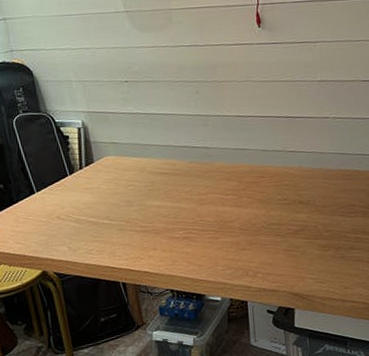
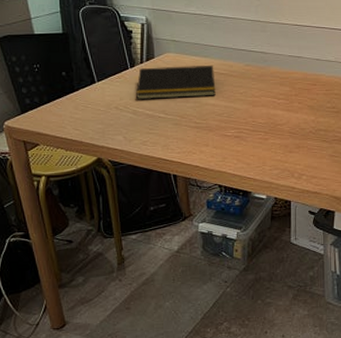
notepad: none [77,164,160,207] -> present [136,65,216,99]

